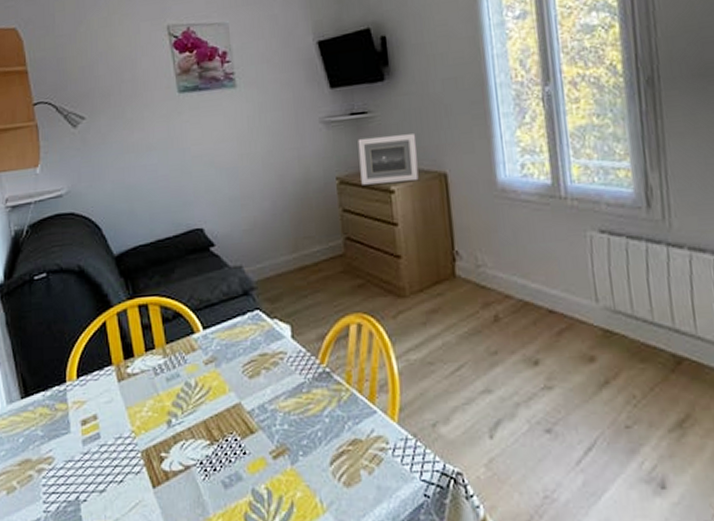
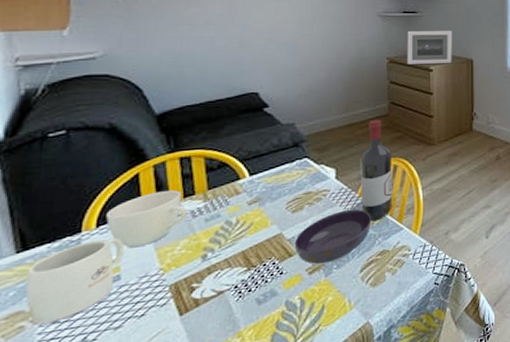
mug: none [30,391,101,476] -> present [25,237,124,325]
cup: none [83,342,150,405] -> present [106,190,188,248]
bowl: none [254,380,338,448] -> present [294,209,372,264]
wine bottle: none [317,260,361,399] -> present [360,119,393,222]

